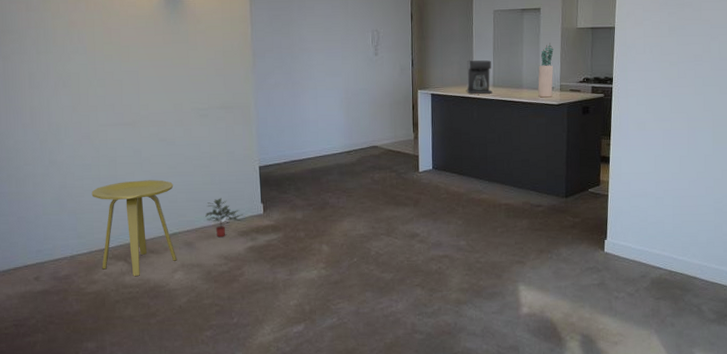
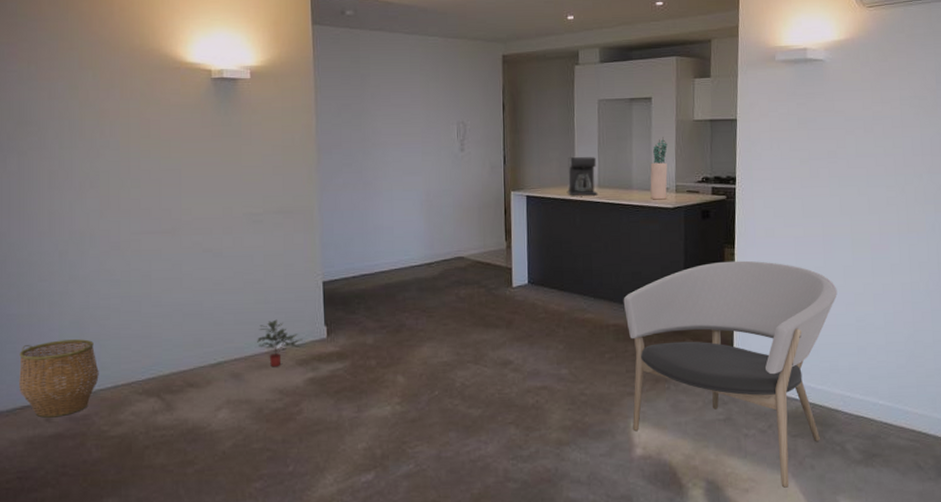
basket: none [11,213,77,277] -> present [18,339,99,418]
side table: present [91,180,176,276] -> none [119,298,221,415]
armchair: none [513,150,699,341] -> present [623,260,837,488]

